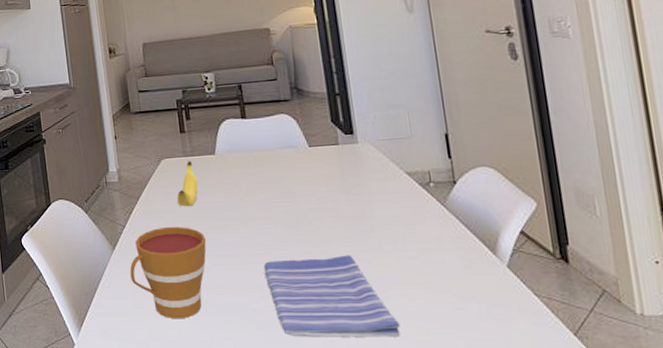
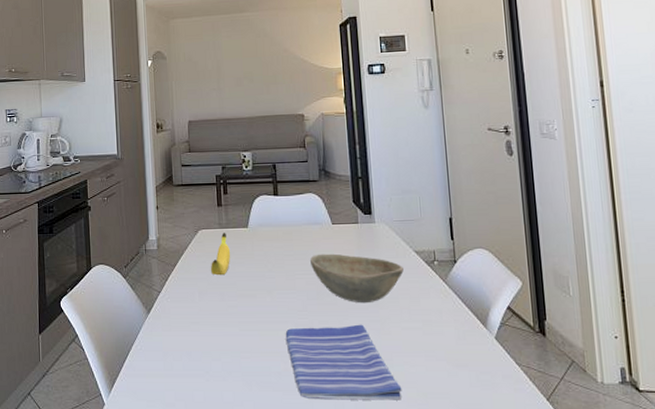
cup: present [130,226,207,319] -> none [162,293,235,381]
bowl: none [286,178,394,232] -> present [310,253,404,304]

